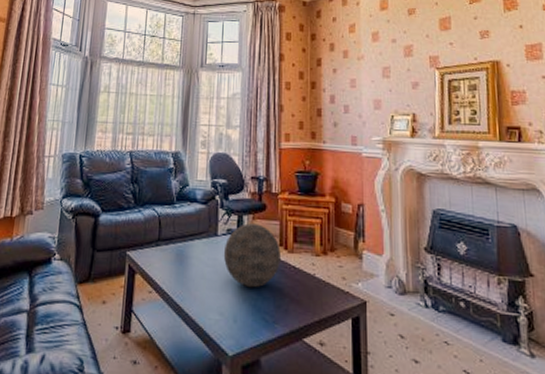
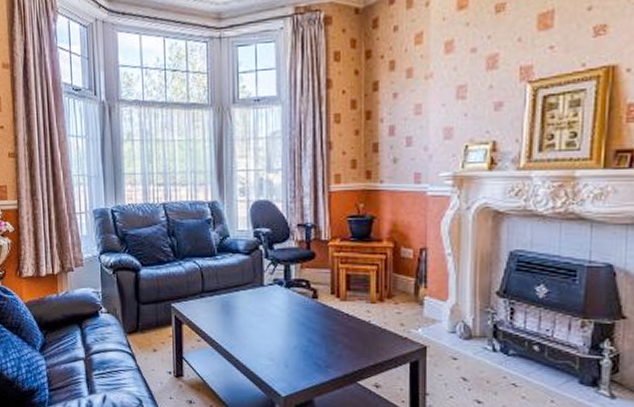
decorative orb: present [223,223,281,288] -> none [271,273,332,335]

